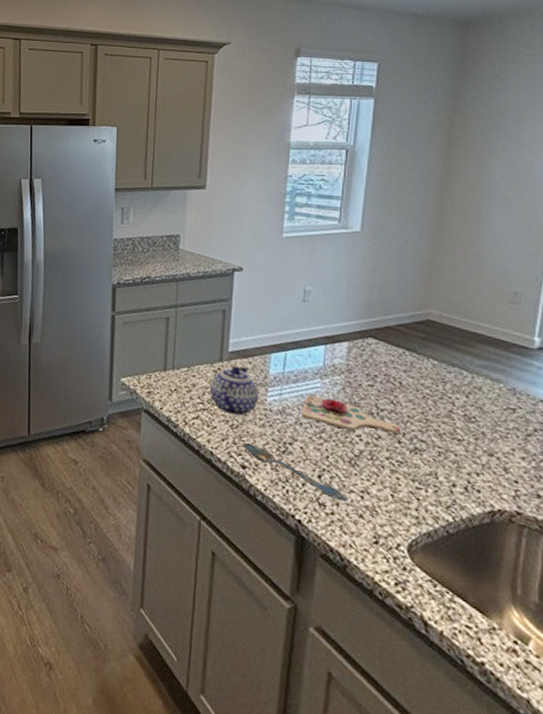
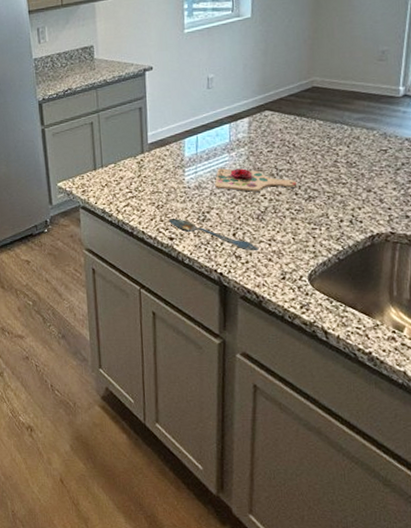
teapot: present [209,365,260,417] -> none [135,154,179,198]

